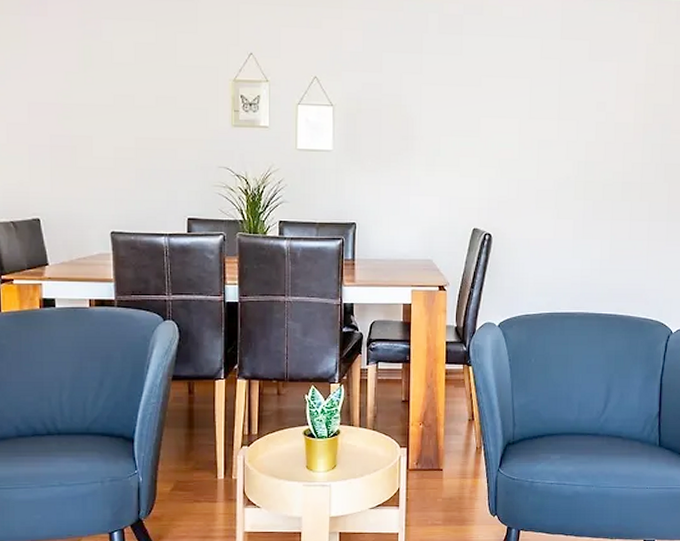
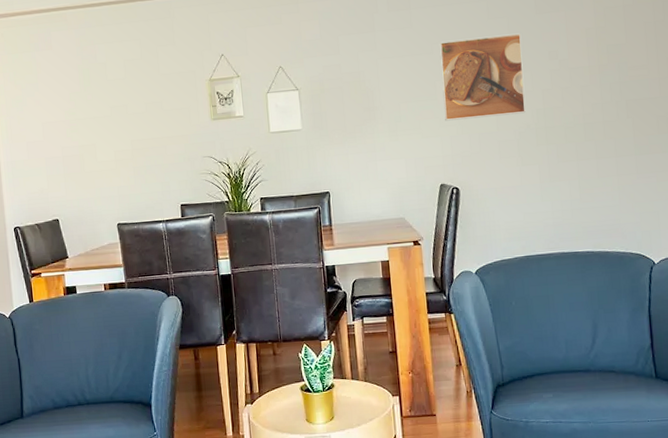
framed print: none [485,75,572,164] -> present [439,33,525,121]

